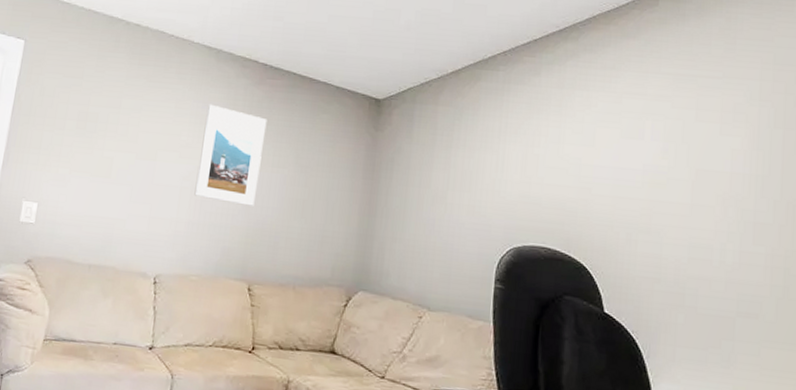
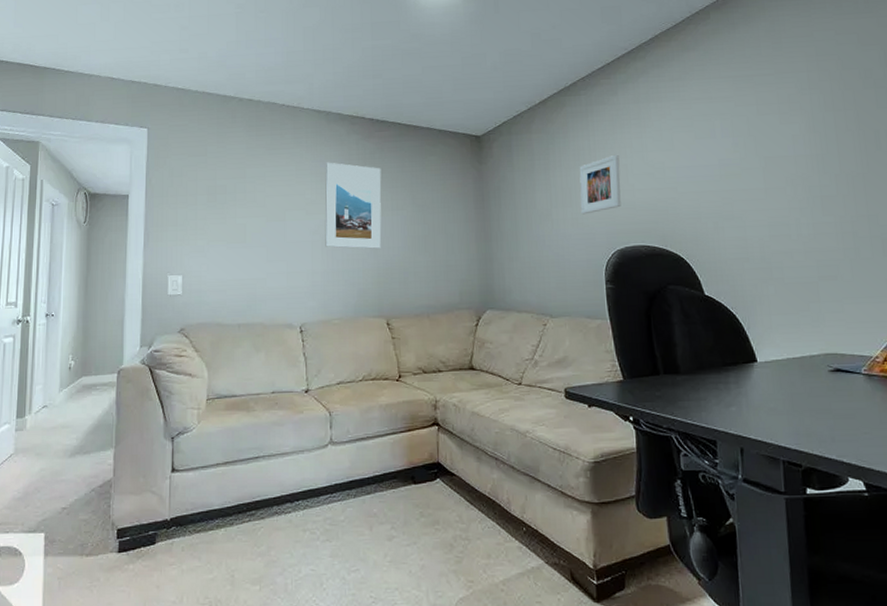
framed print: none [479,141,532,203] -> present [579,154,621,215]

